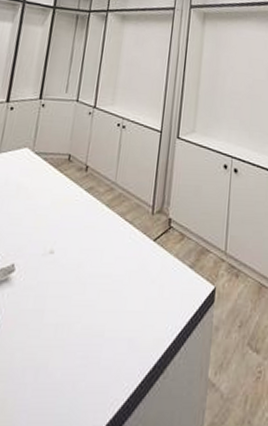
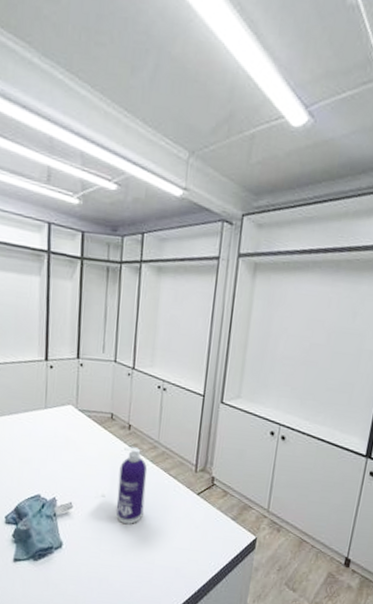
spray bottle: none [64,190,102,287] -> present [116,446,147,525]

